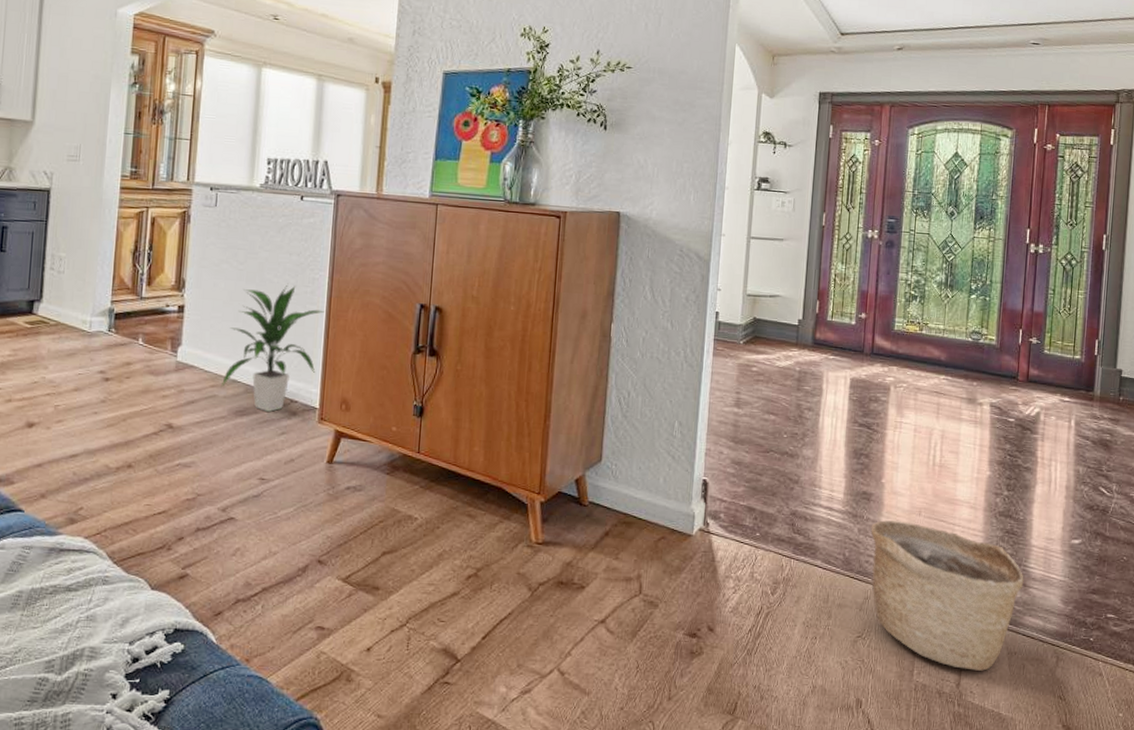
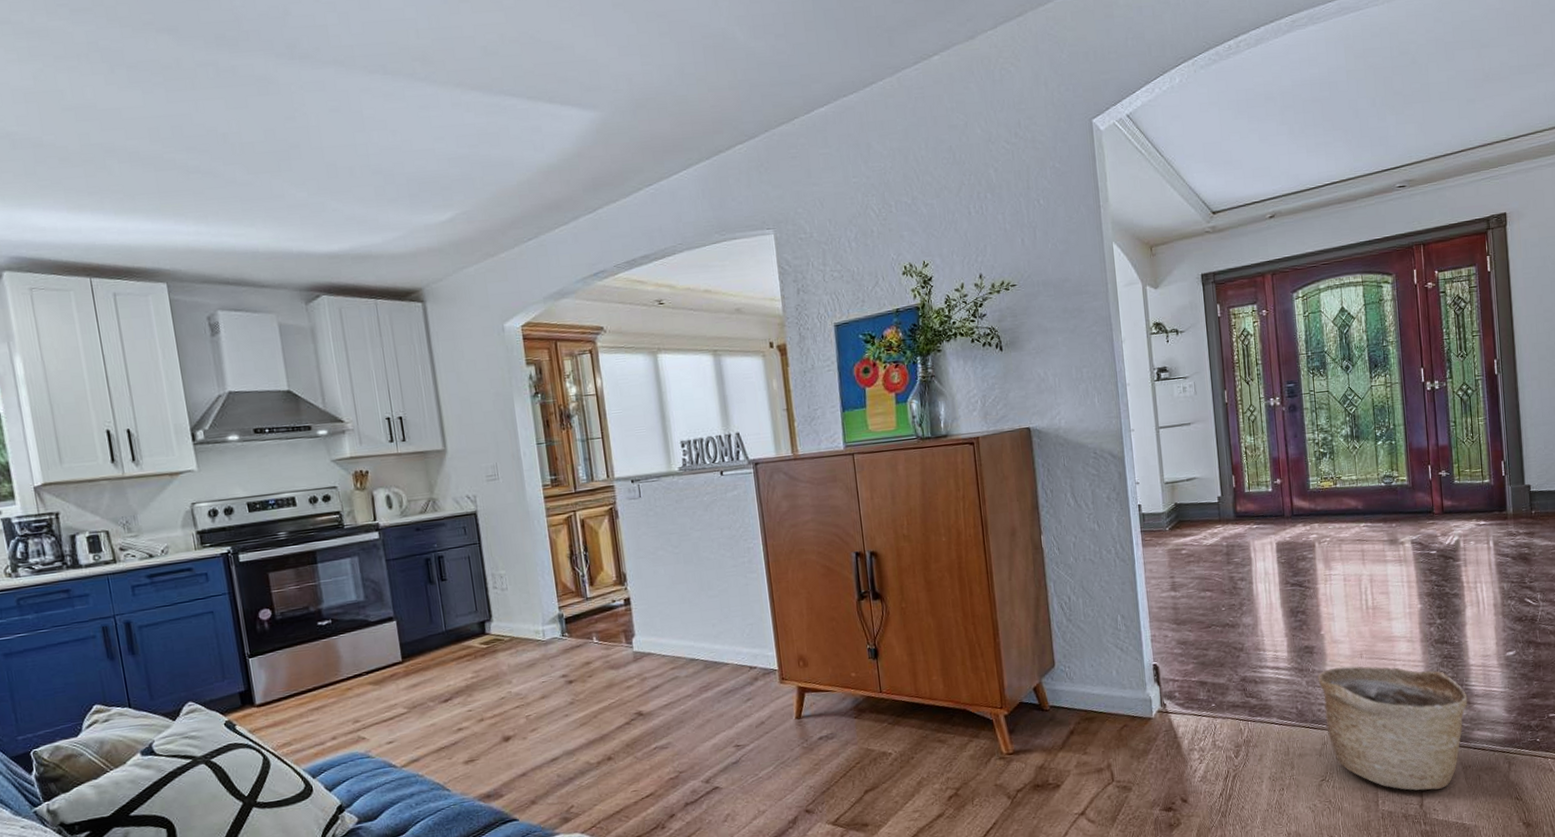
indoor plant: present [220,283,324,412] -> none [678,557,768,683]

